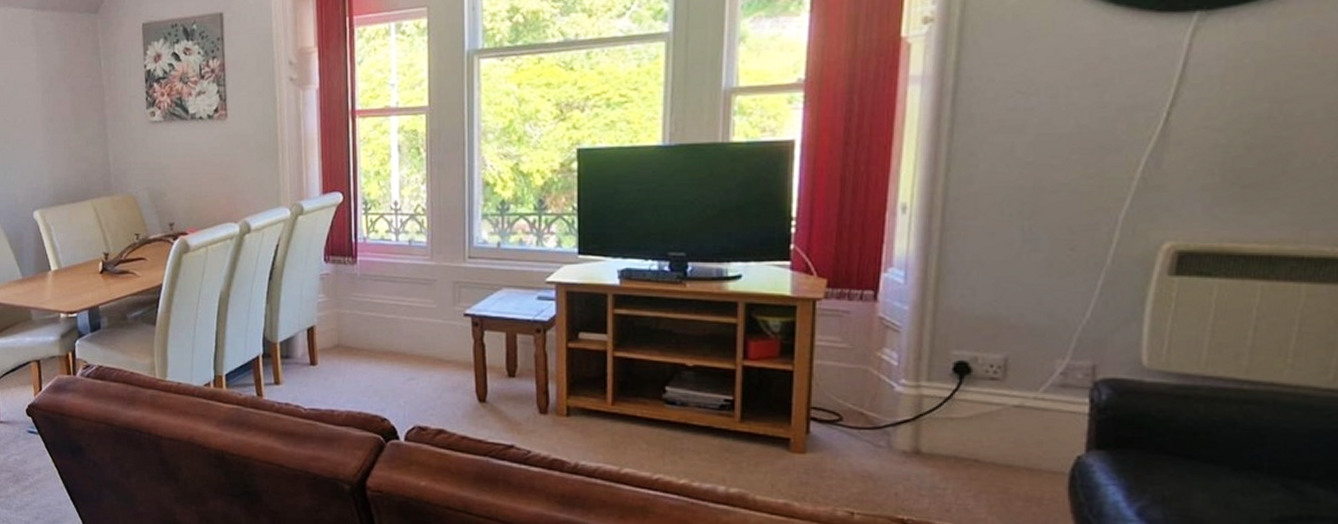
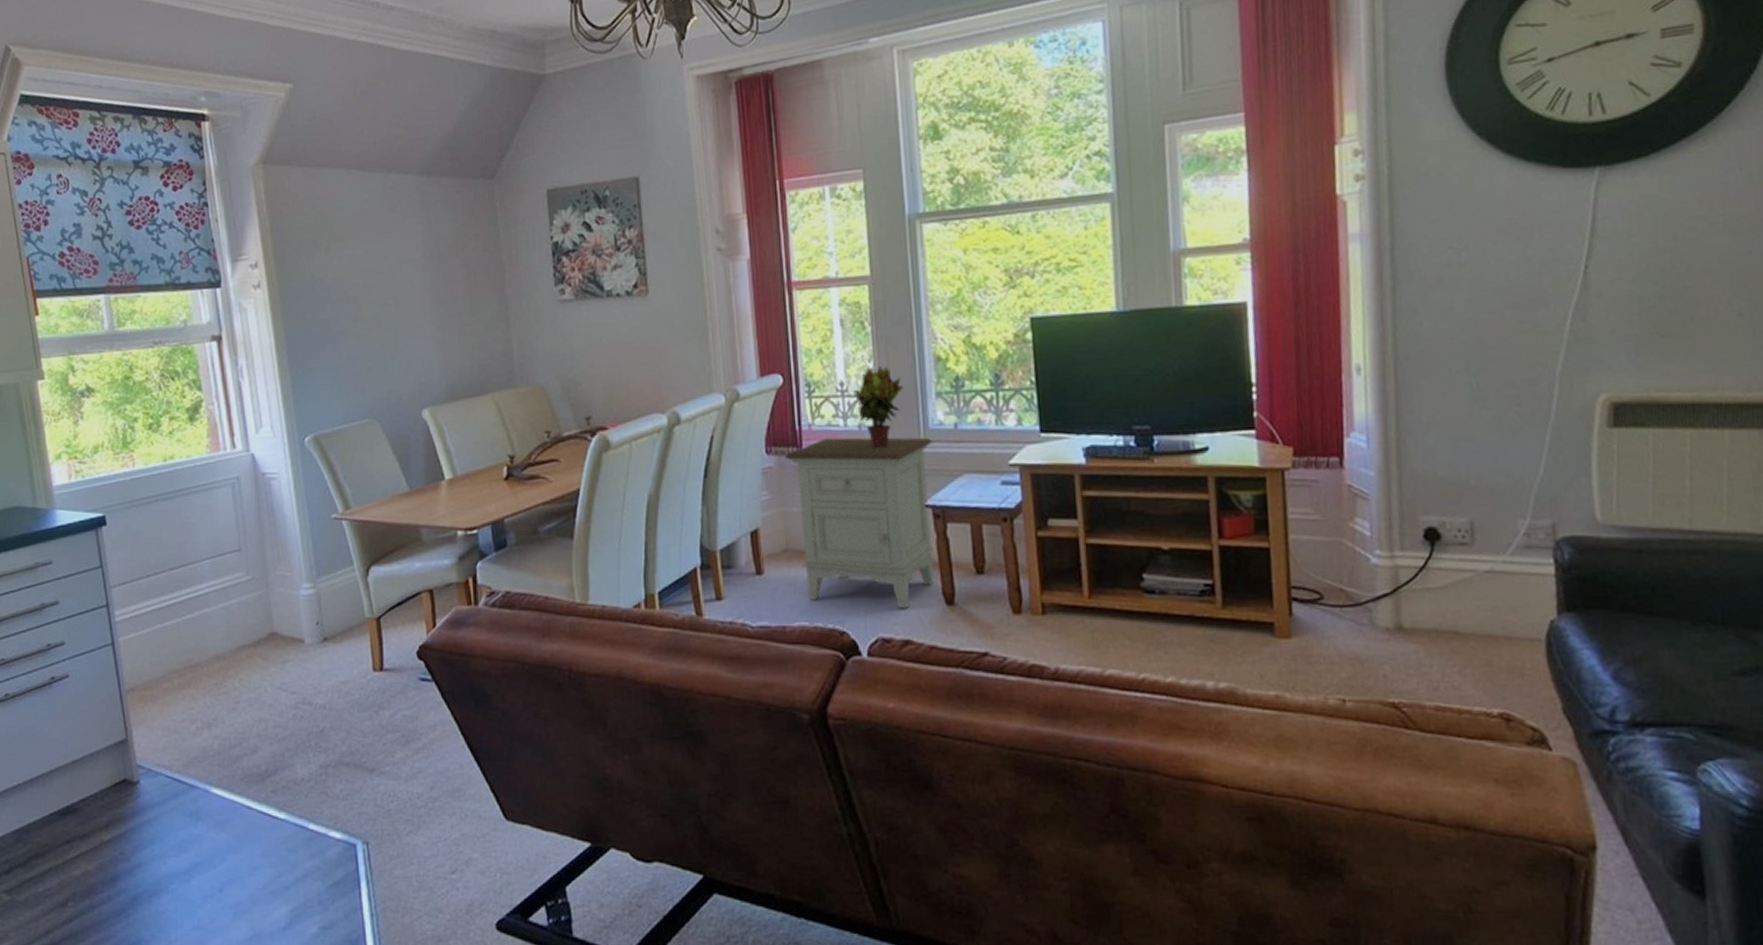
nightstand: none [340,251,475,403] -> present [784,437,935,609]
potted plant: none [405,187,453,261] -> present [852,365,904,448]

